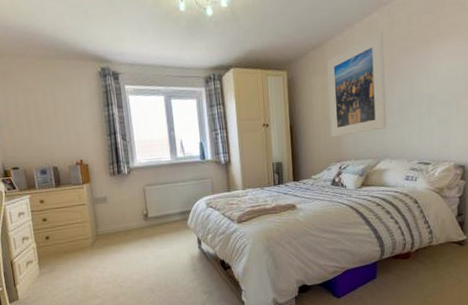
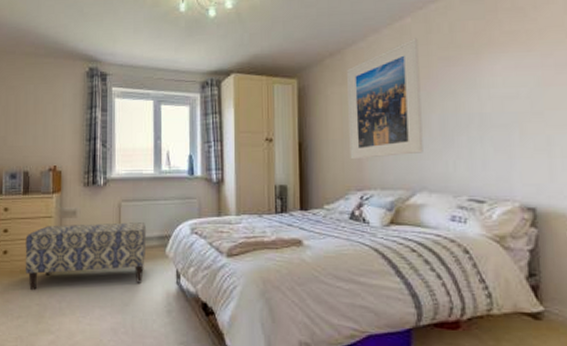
bench: none [64,202,171,266] -> present [25,222,147,290]

